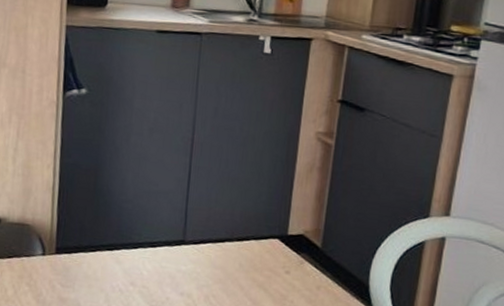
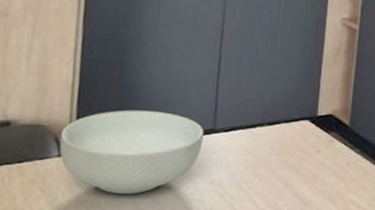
cereal bowl: none [43,215,174,297] -> present [59,110,204,194]

